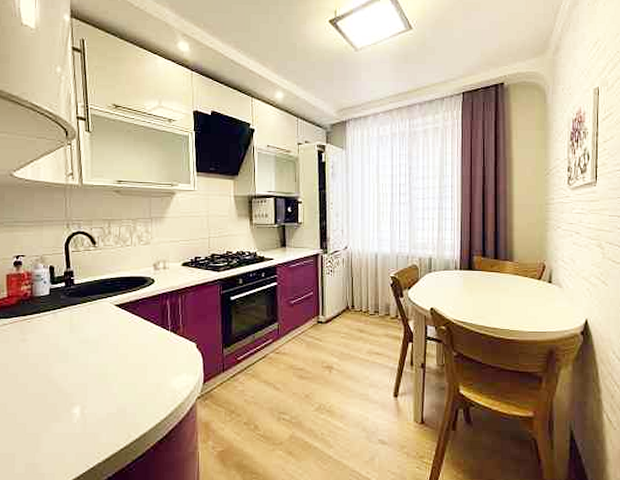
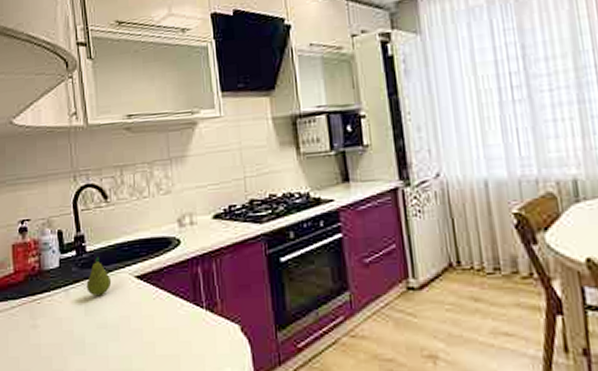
fruit: none [72,289,95,319] -> present [86,257,112,297]

